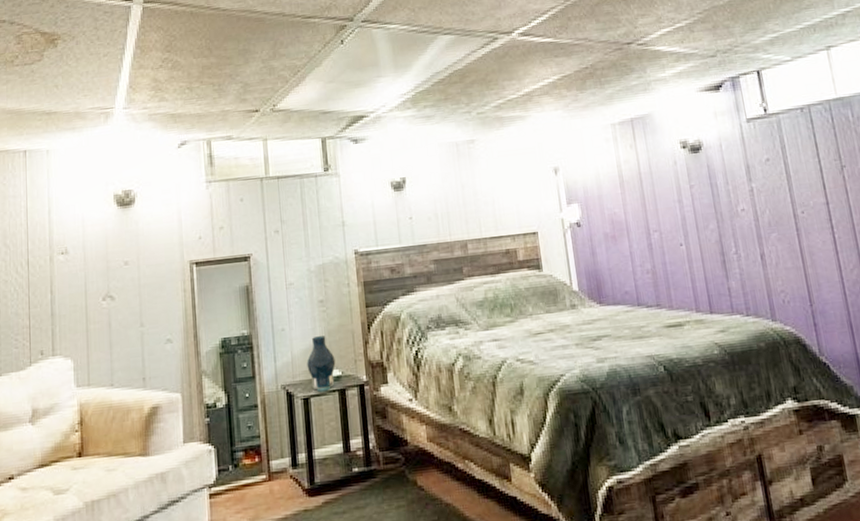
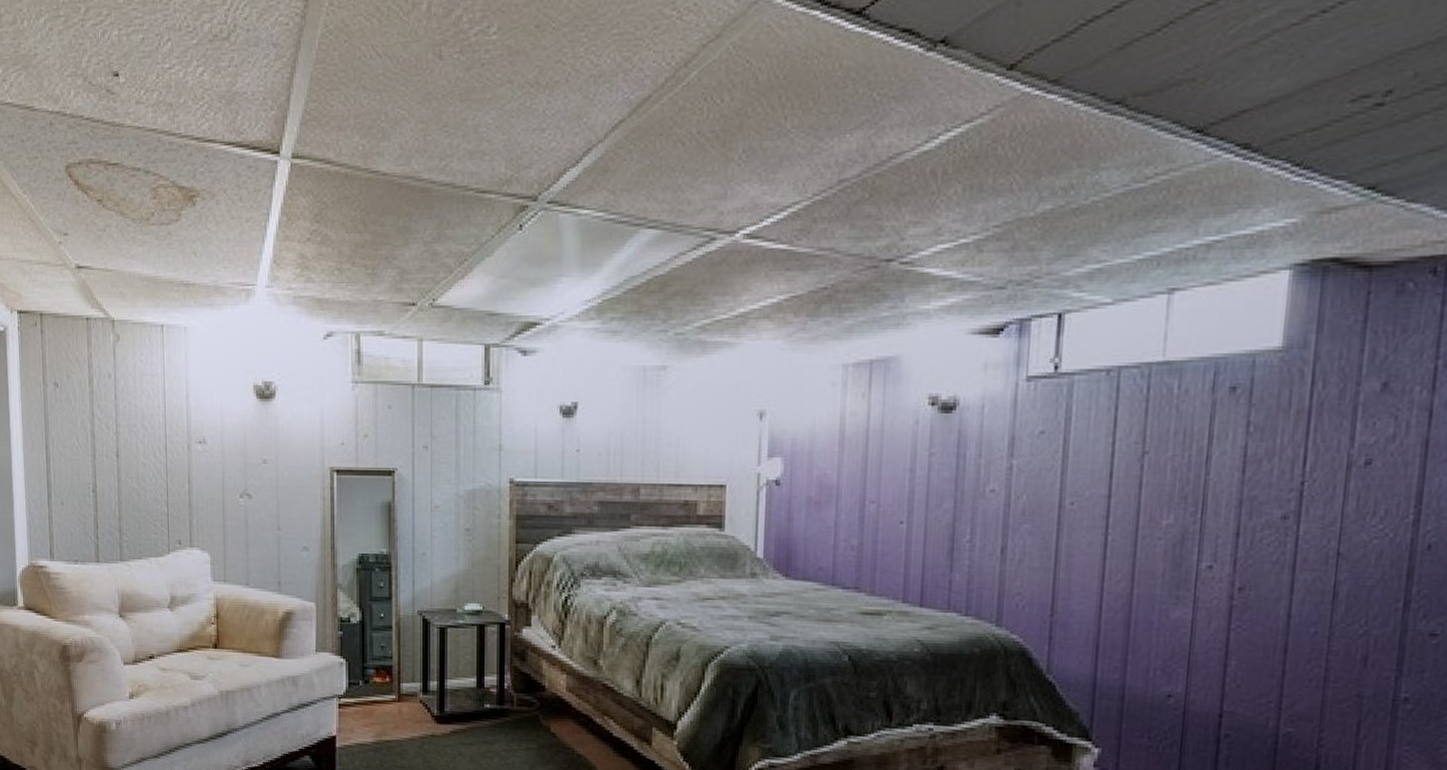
vase: present [306,336,336,393] -> none [446,566,477,625]

